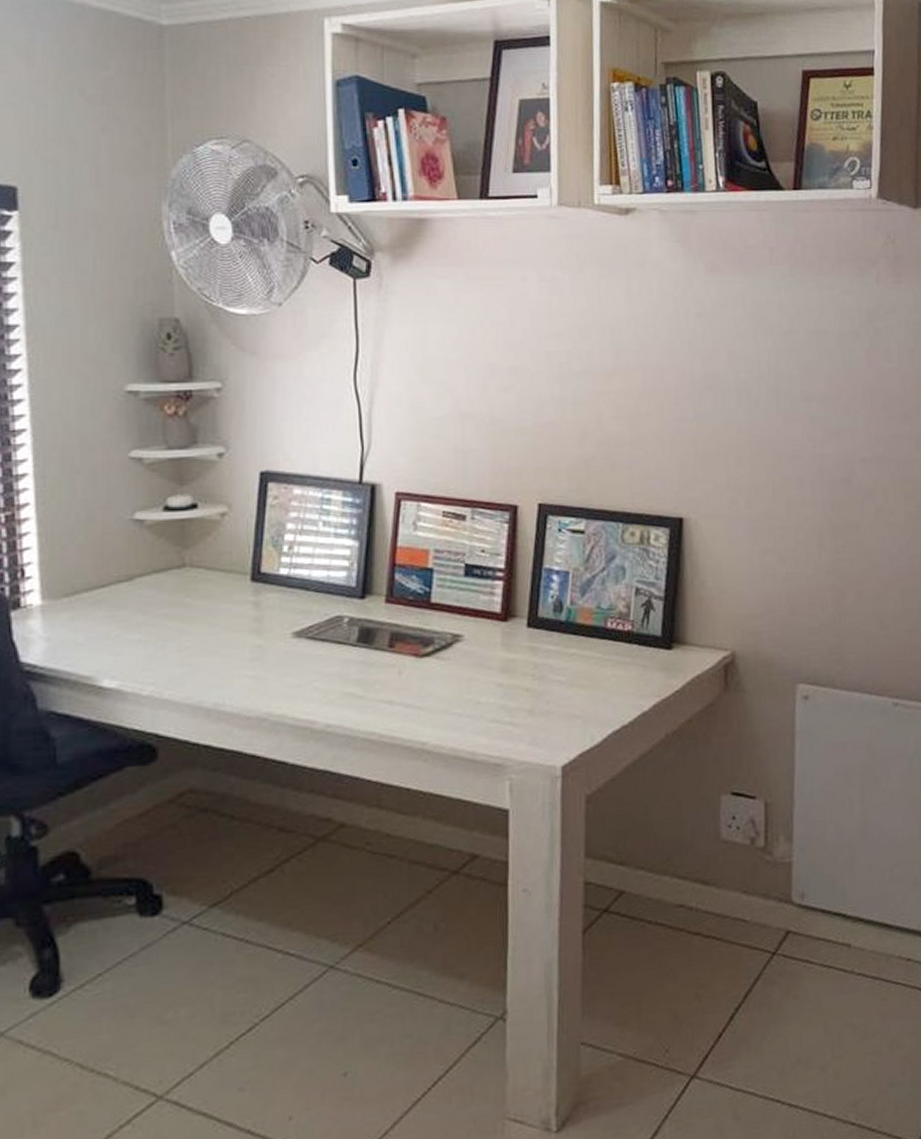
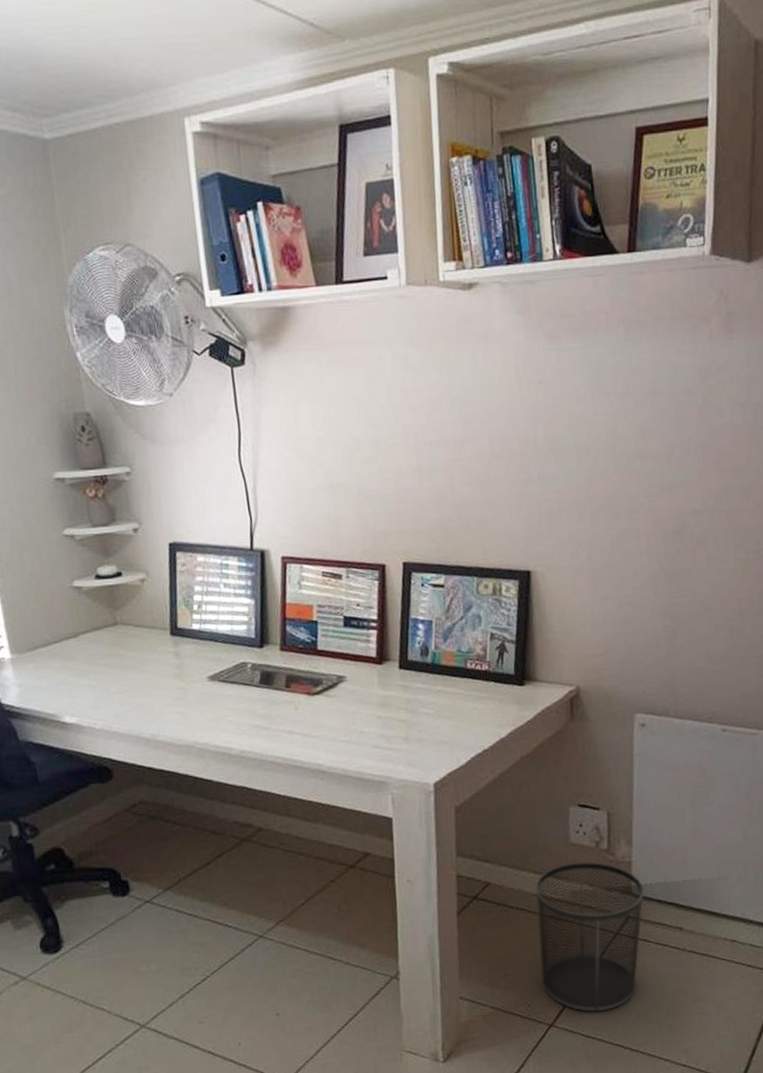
waste bin: none [678,863,807,1057] -> present [535,861,645,1012]

